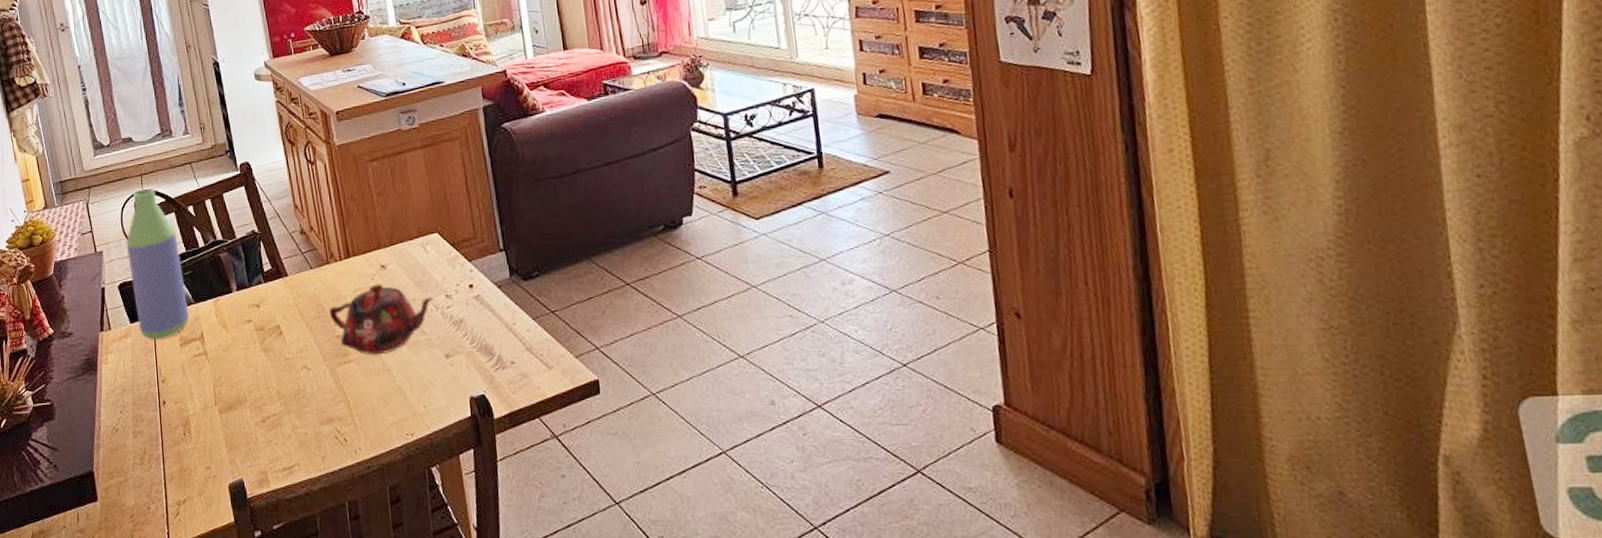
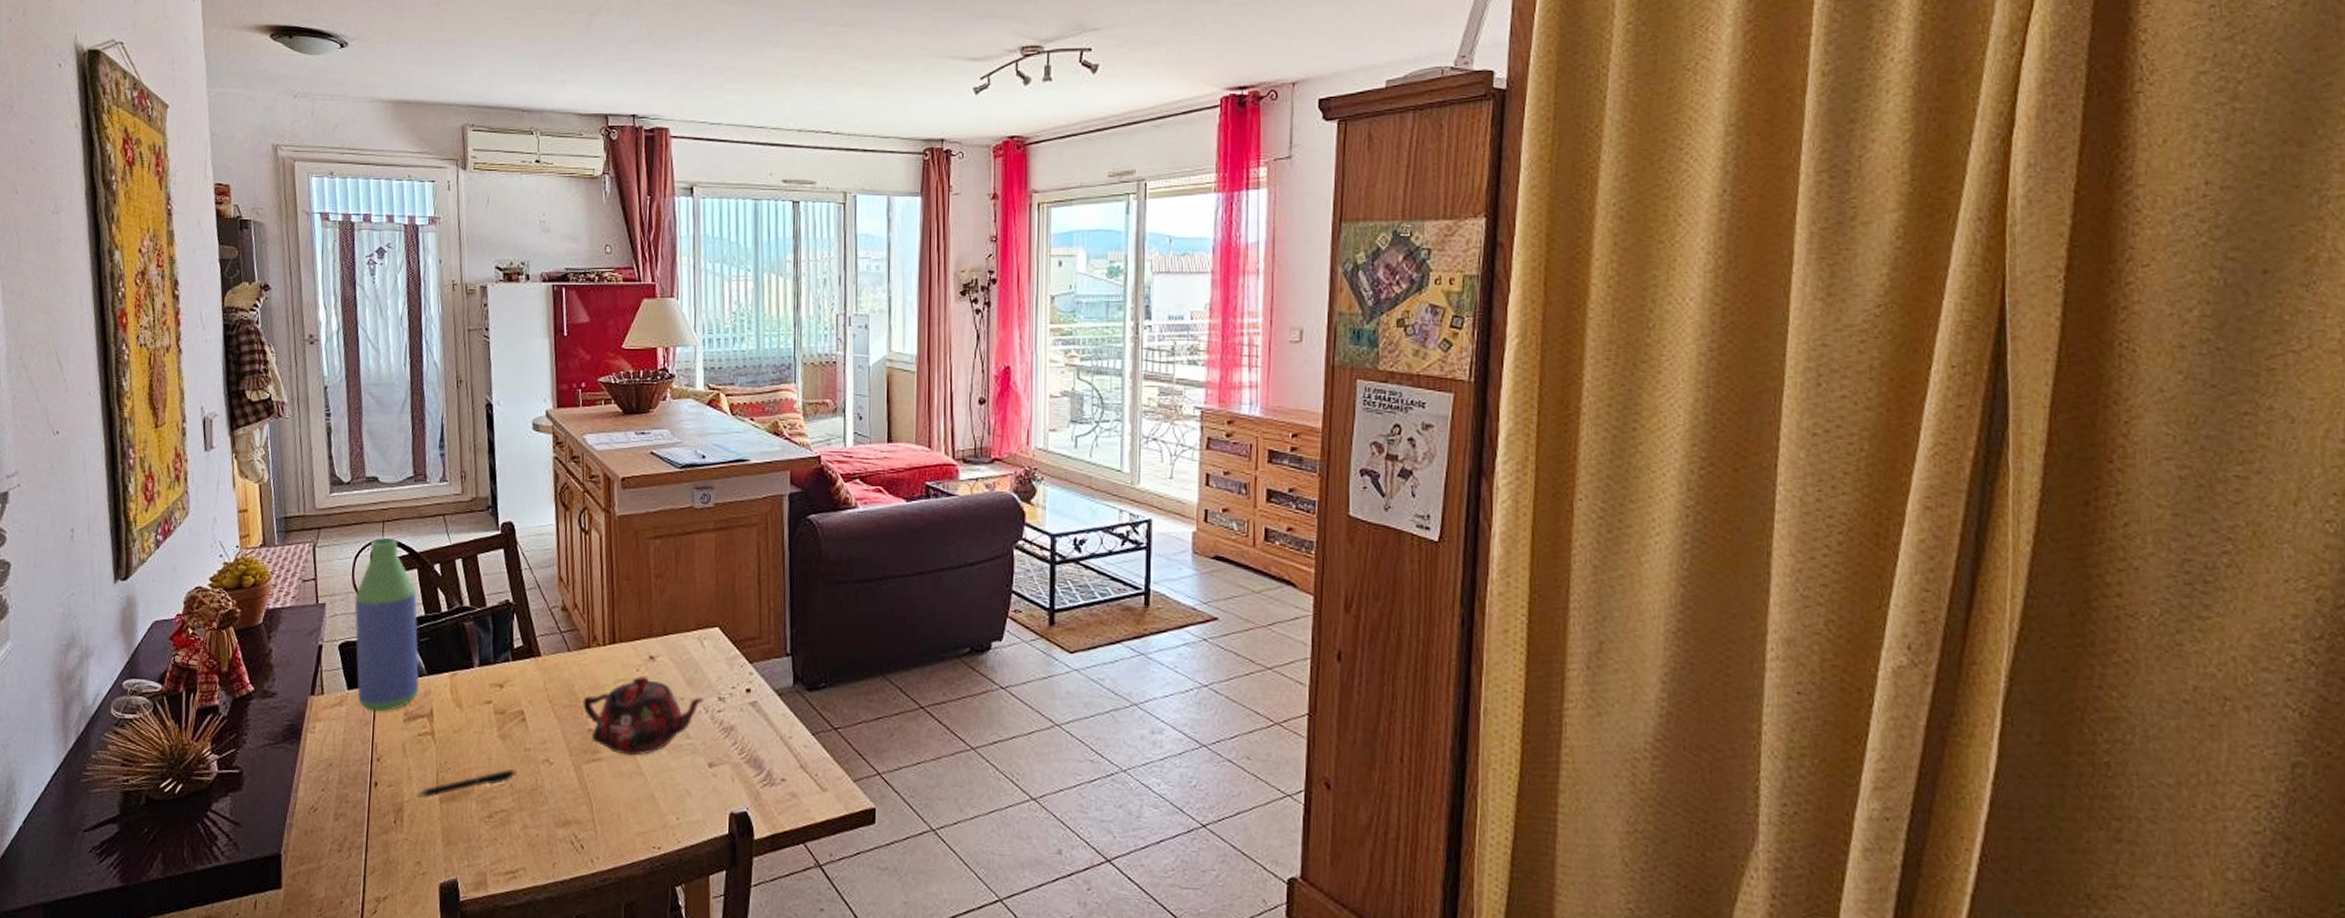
pen: none [199,378,281,411] -> present [416,769,517,799]

